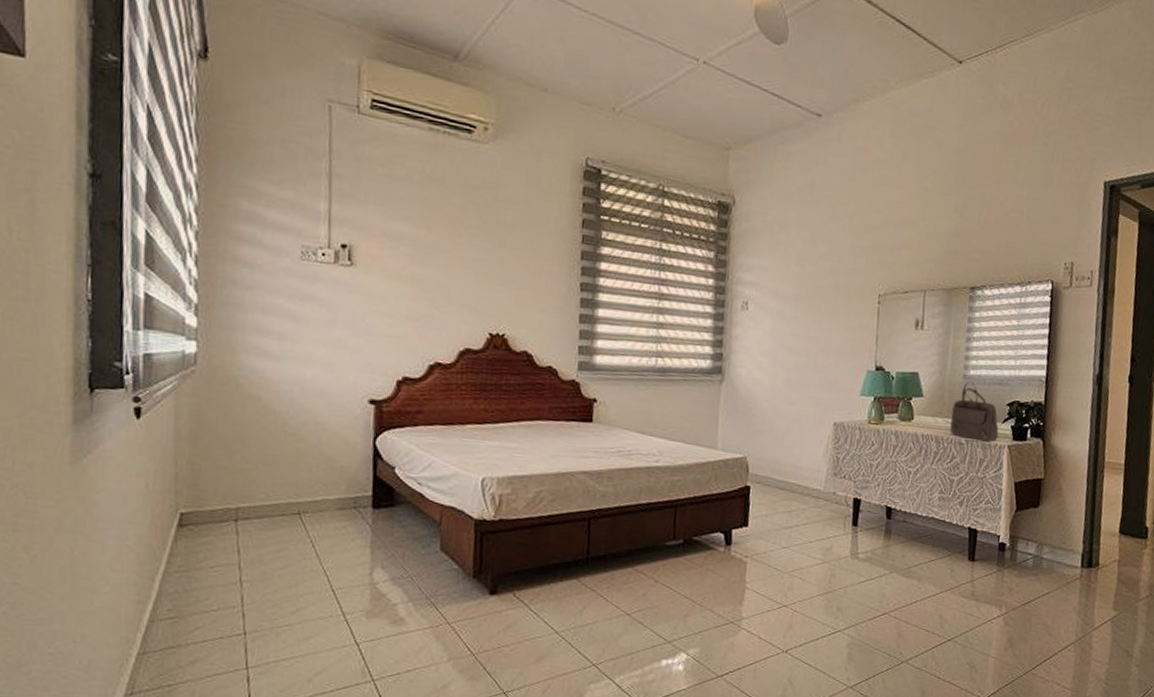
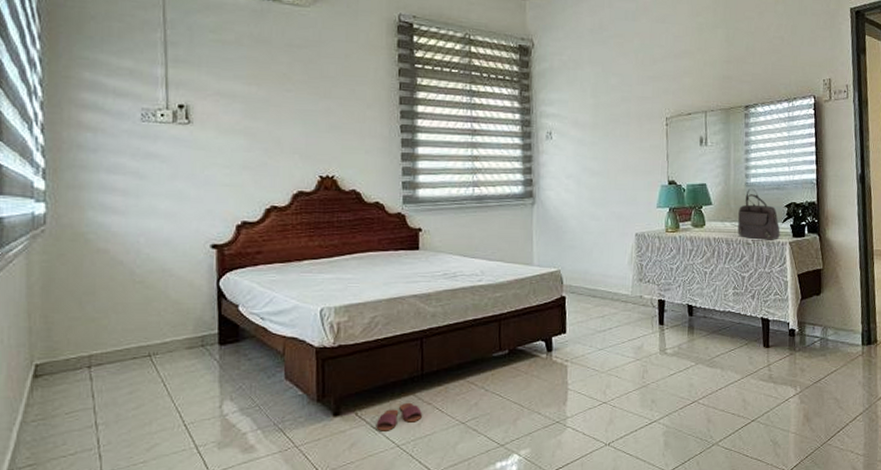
slippers: none [534,586,585,616] -> present [376,402,422,431]

